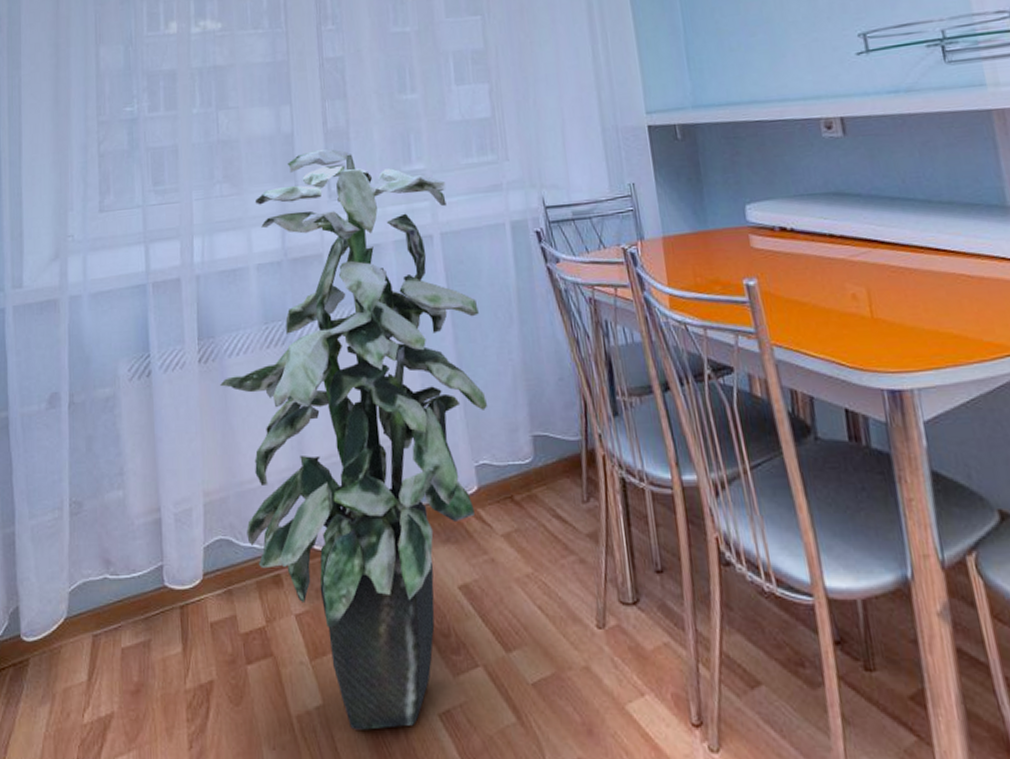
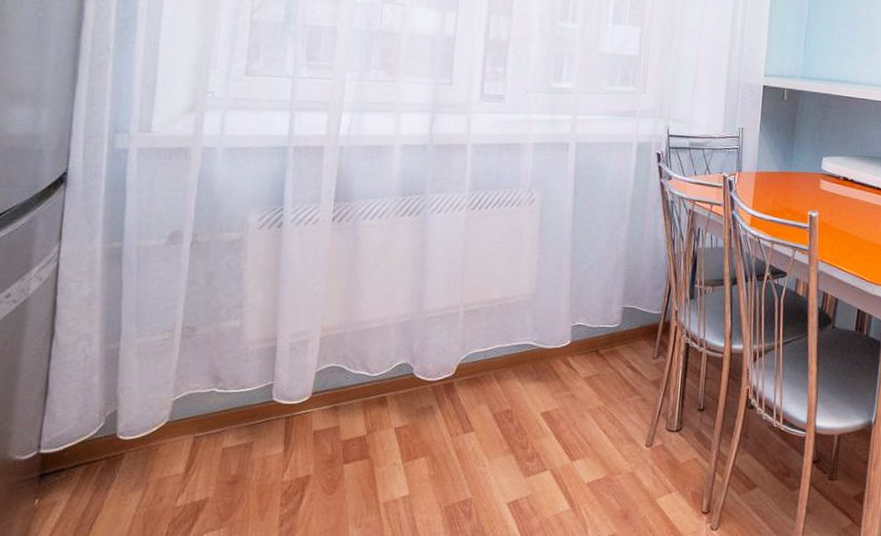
indoor plant: present [220,149,487,730] -> none [351,56,598,514]

